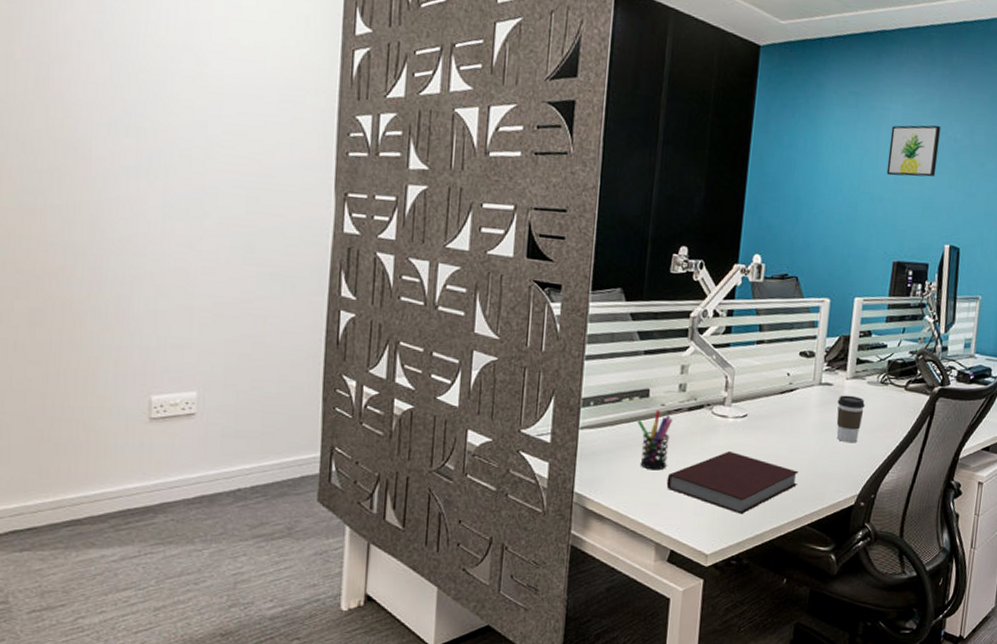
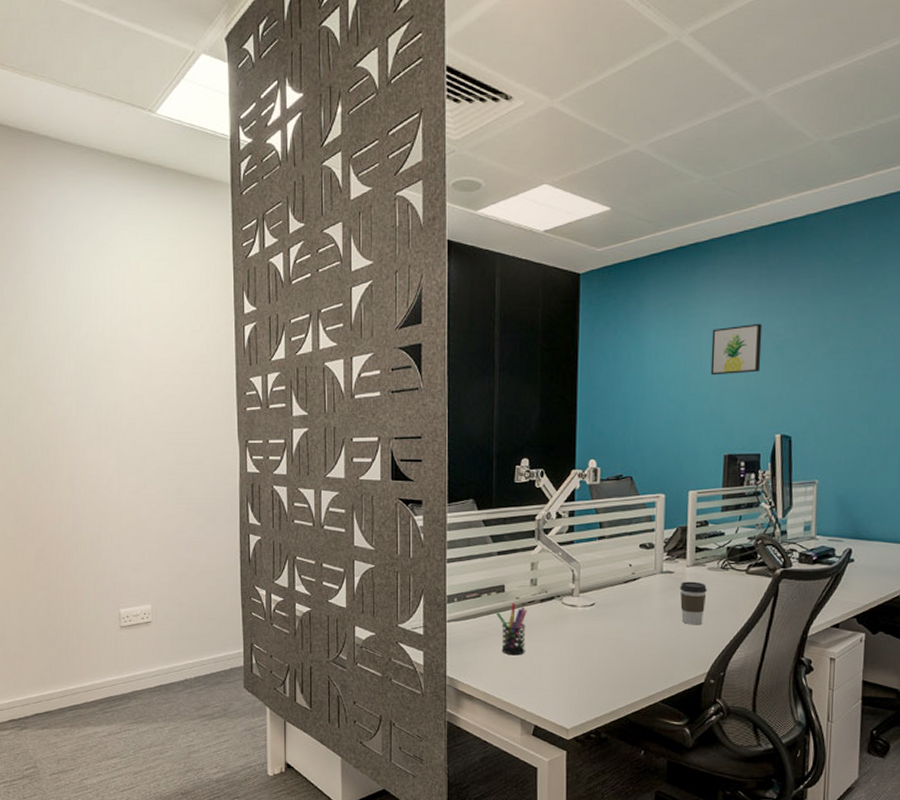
notebook: present [666,450,799,514] -> none [526,636,647,692]

